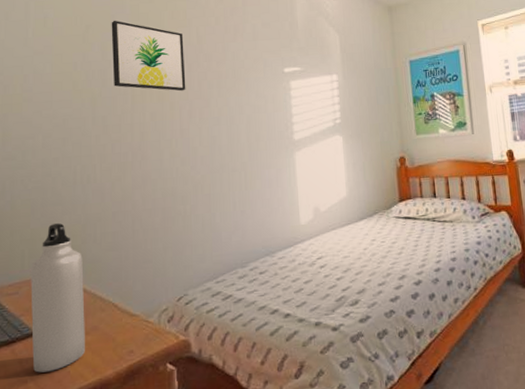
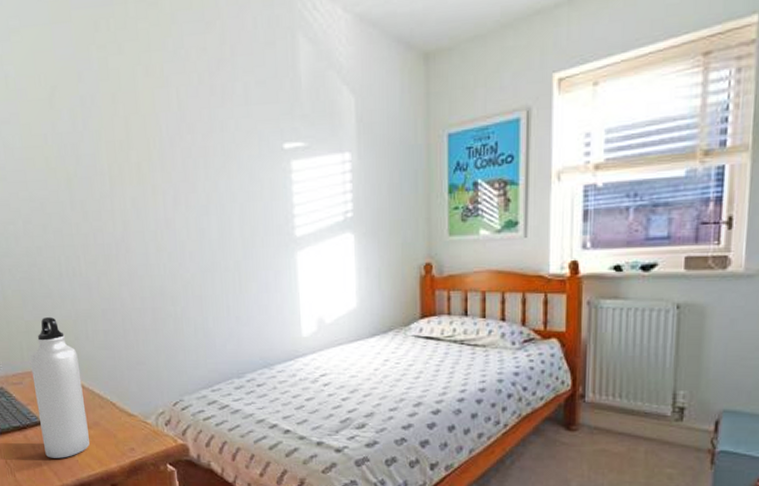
wall art: present [111,20,186,91] -> none [78,78,169,172]

